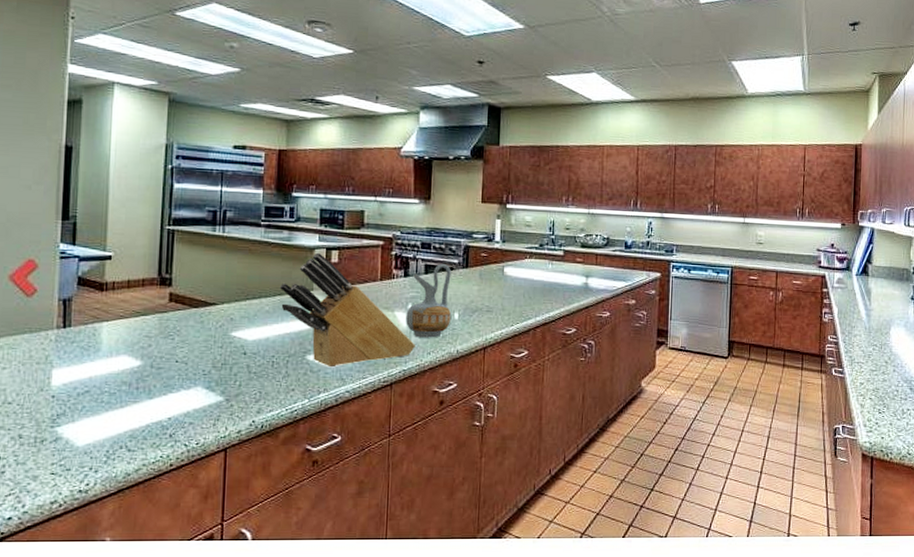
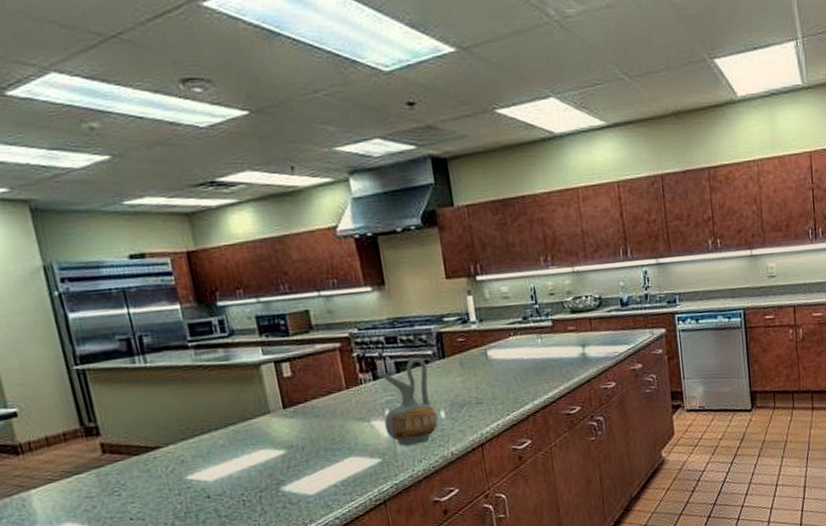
knife block: present [279,252,415,368] -> none [229,368,403,496]

